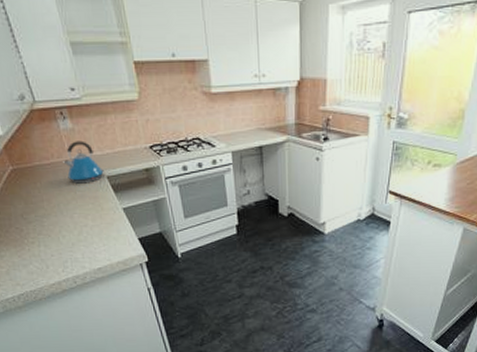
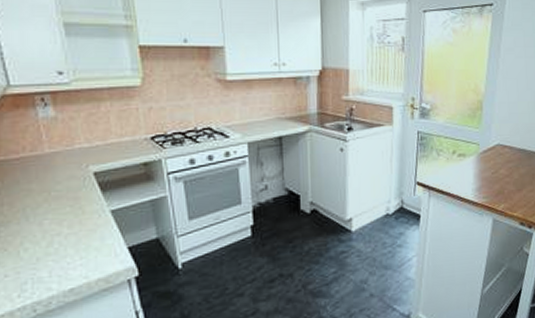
kettle: present [63,140,105,184] -> none [37,131,92,182]

